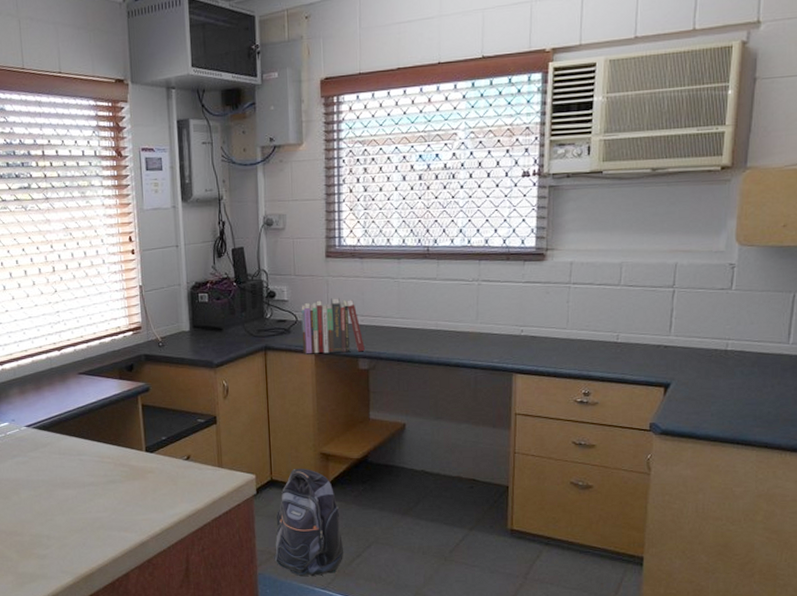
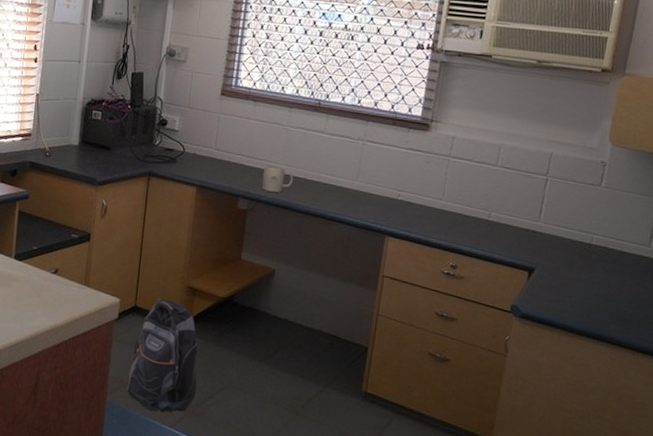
books: present [301,298,365,354] -> none [185,135,246,192]
mug: none [379,319,412,347] -> present [261,164,294,193]

